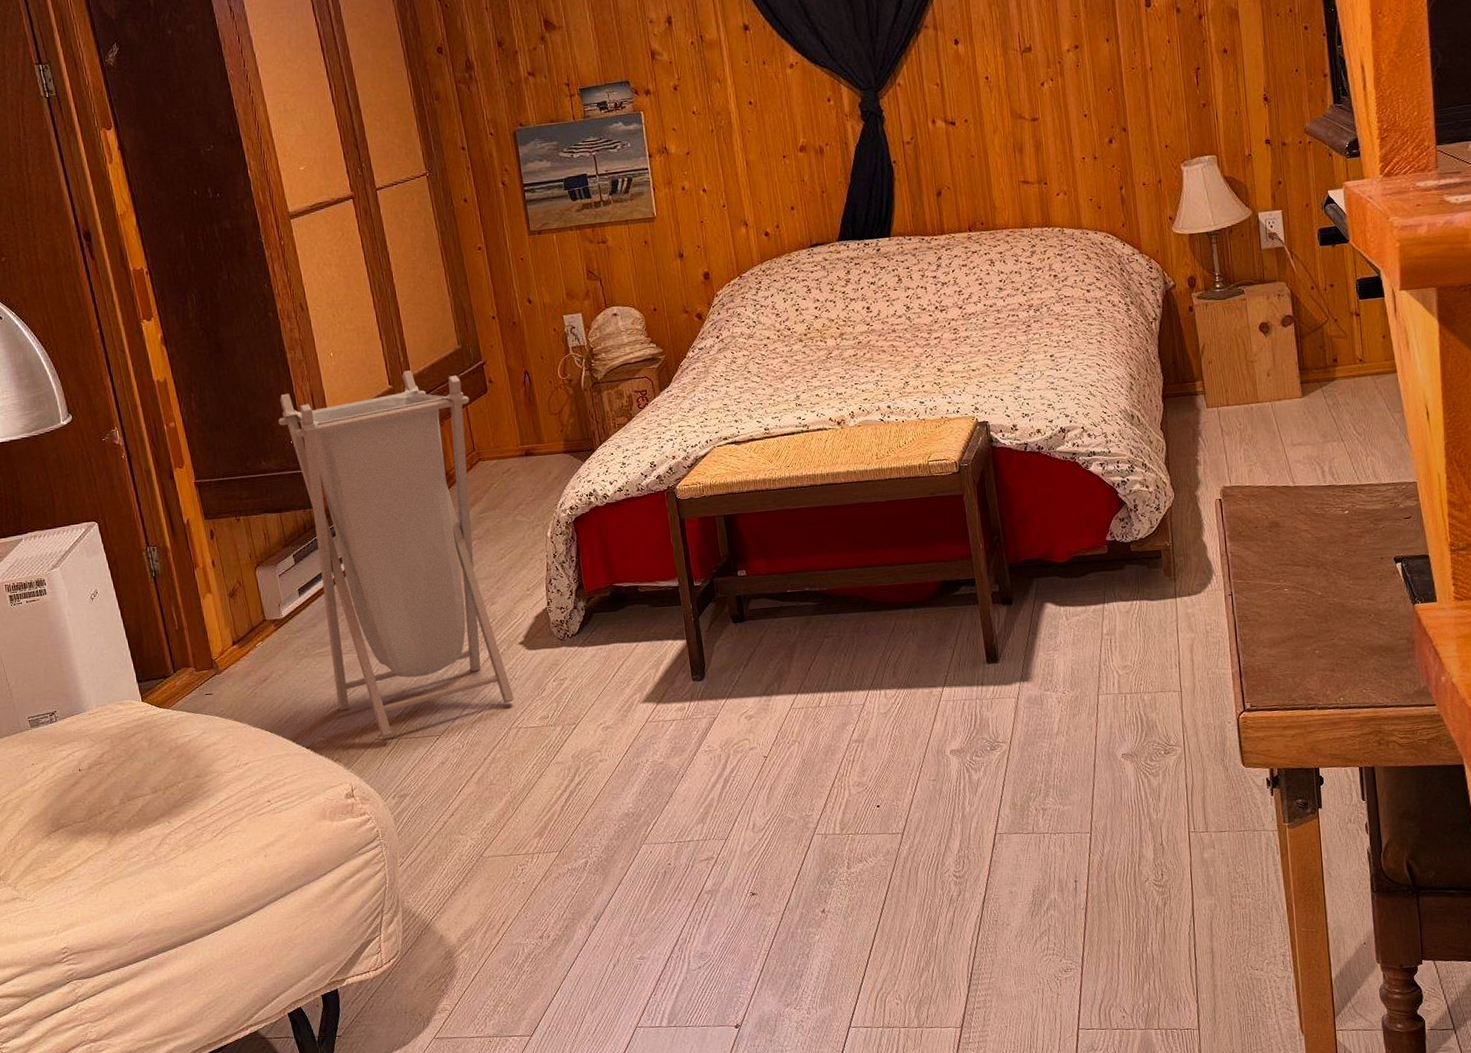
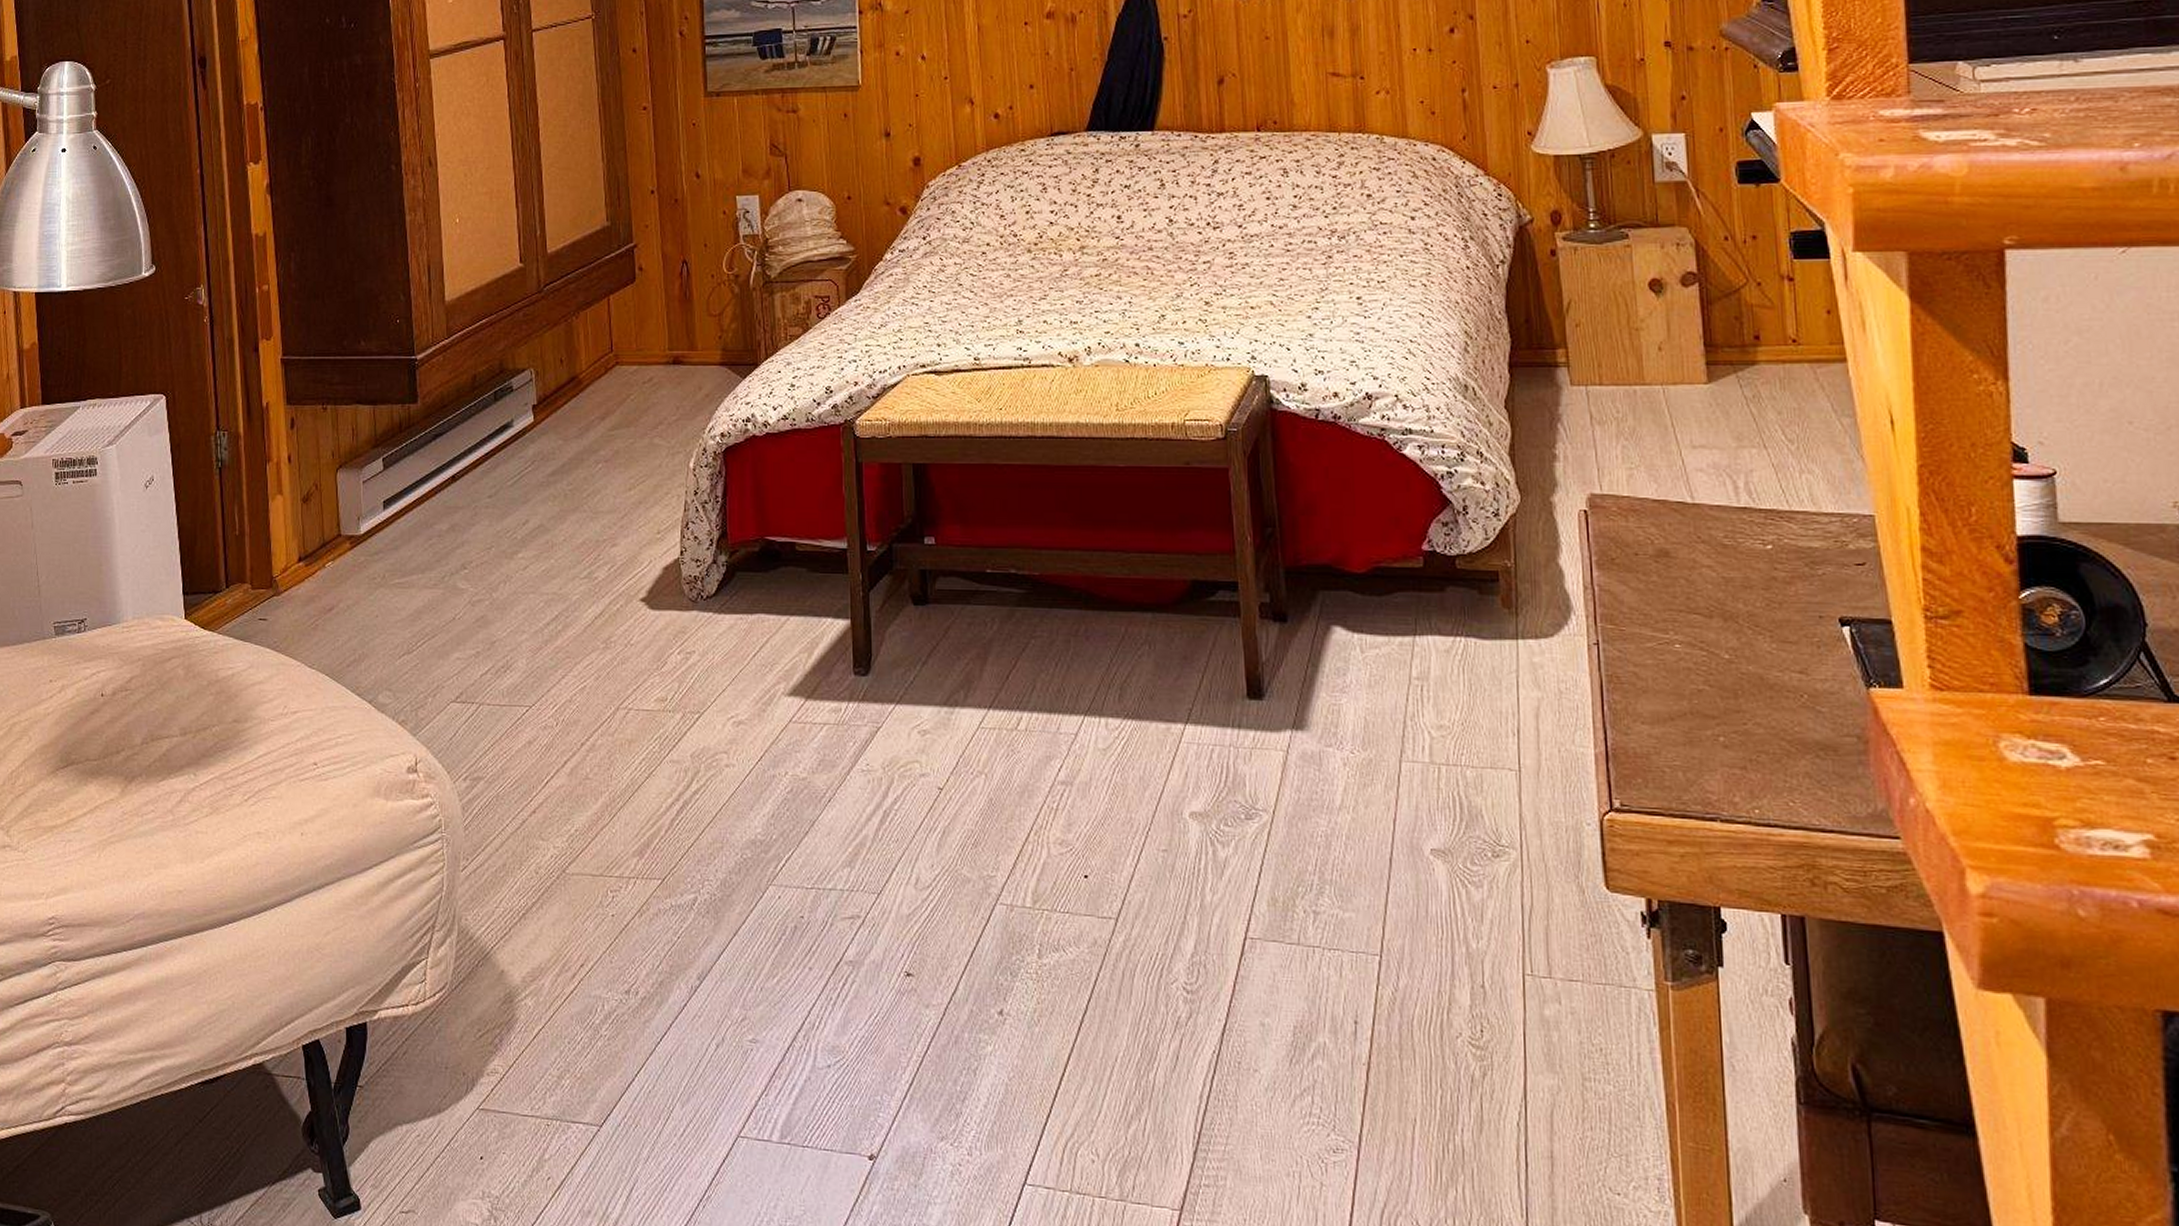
laundry hamper: present [278,370,514,738] -> none [386,247,627,700]

